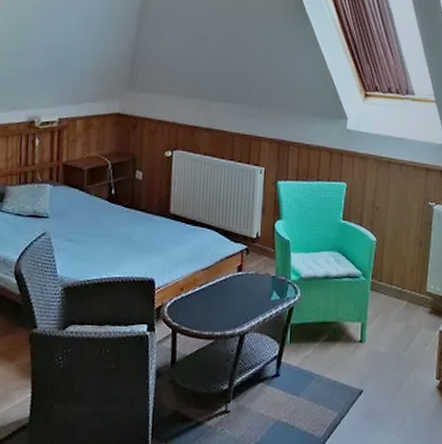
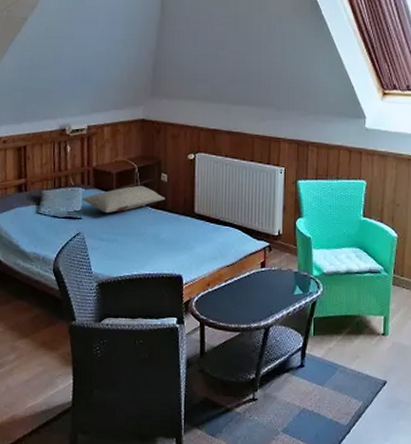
pillow: none [49,183,139,213] -> present [81,185,165,214]

